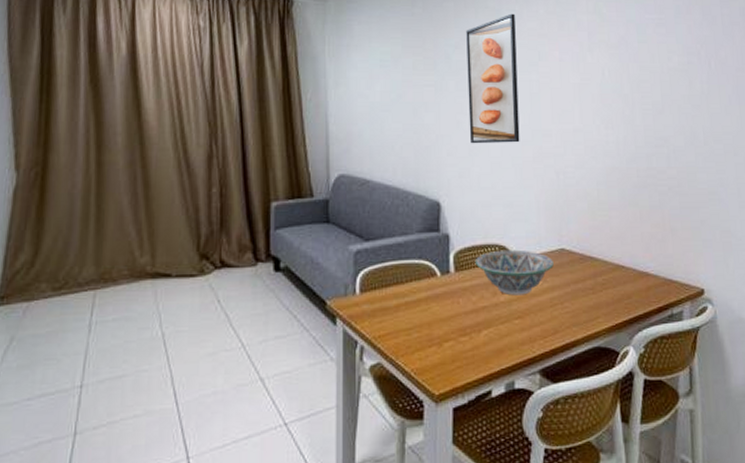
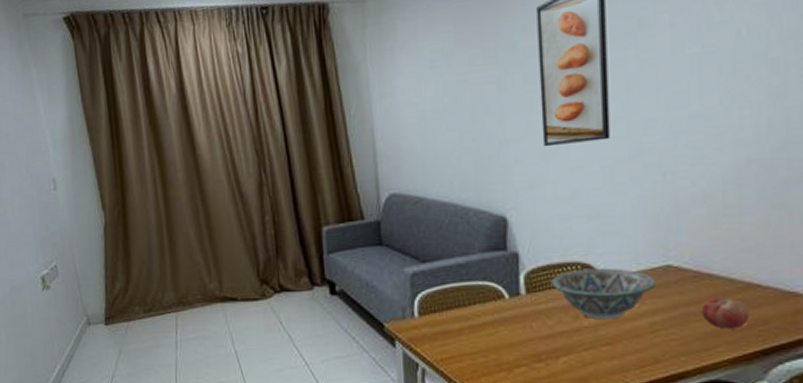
fruit: none [586,276,619,303] -> present [702,297,750,329]

